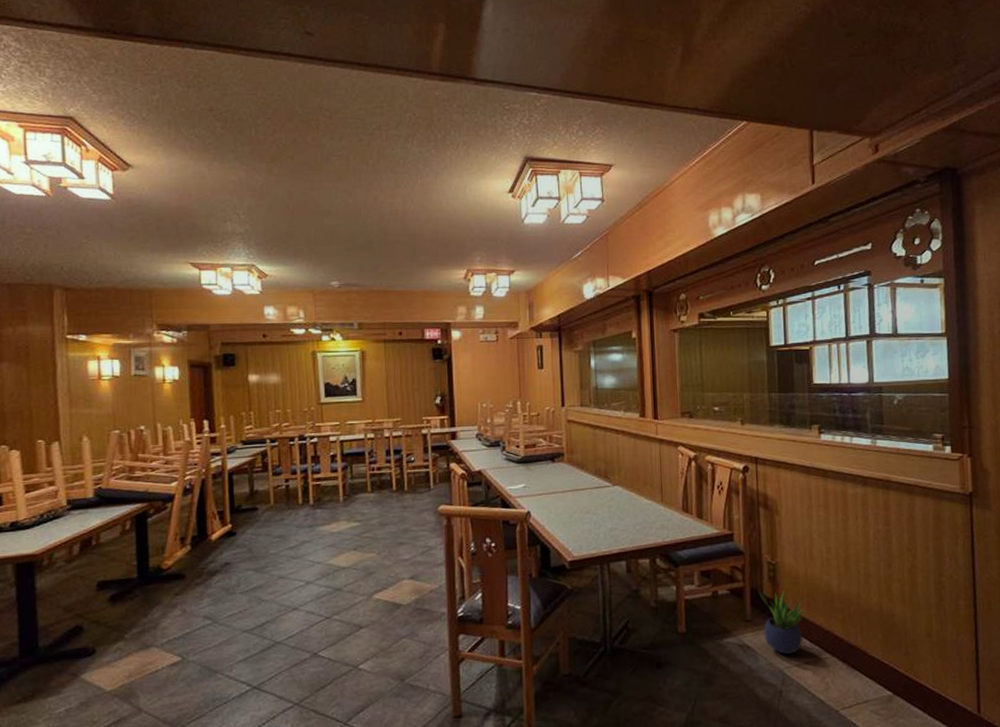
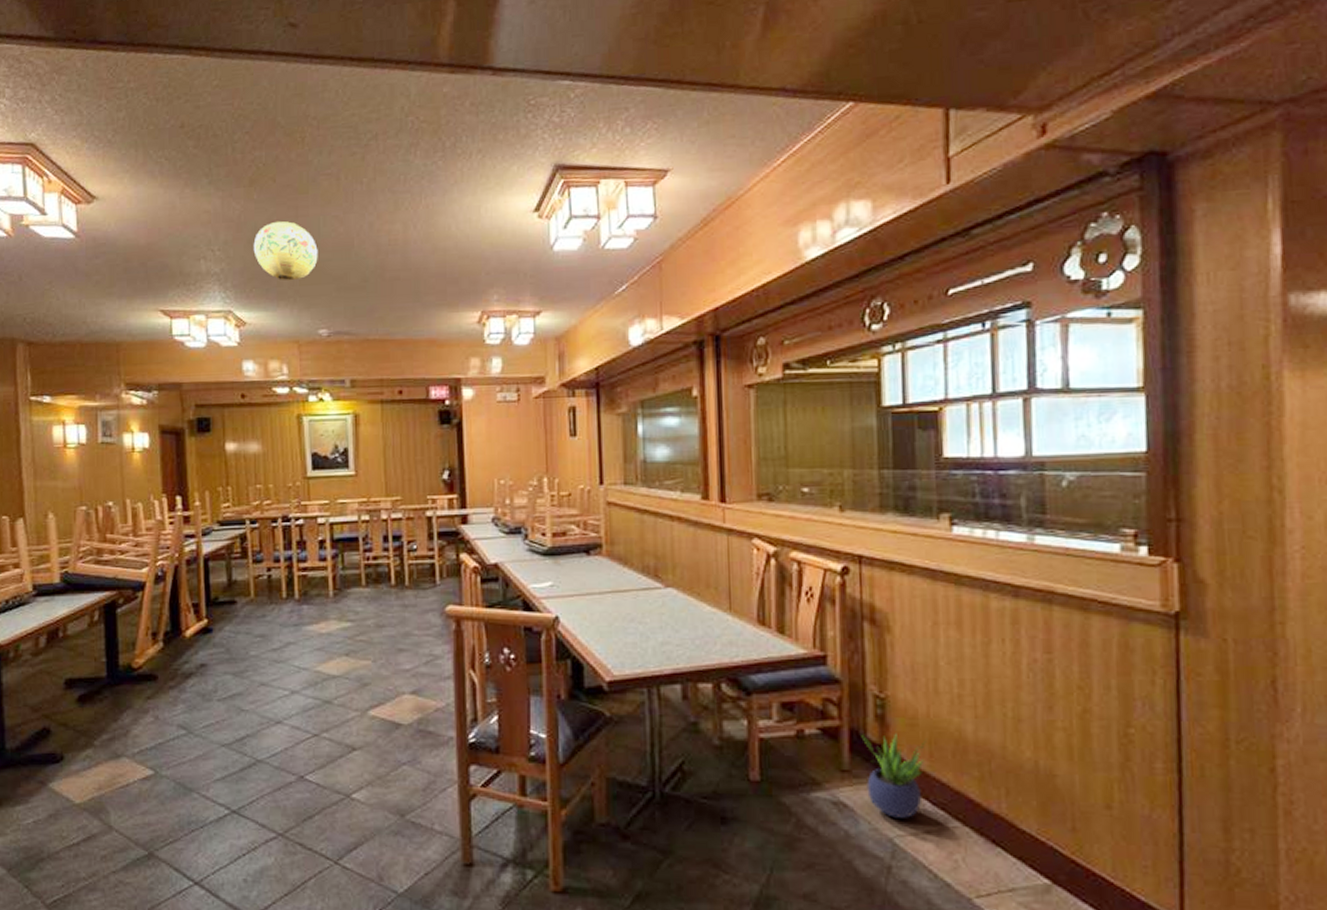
paper lantern: none [274,192,330,242] -> present [253,221,318,281]

